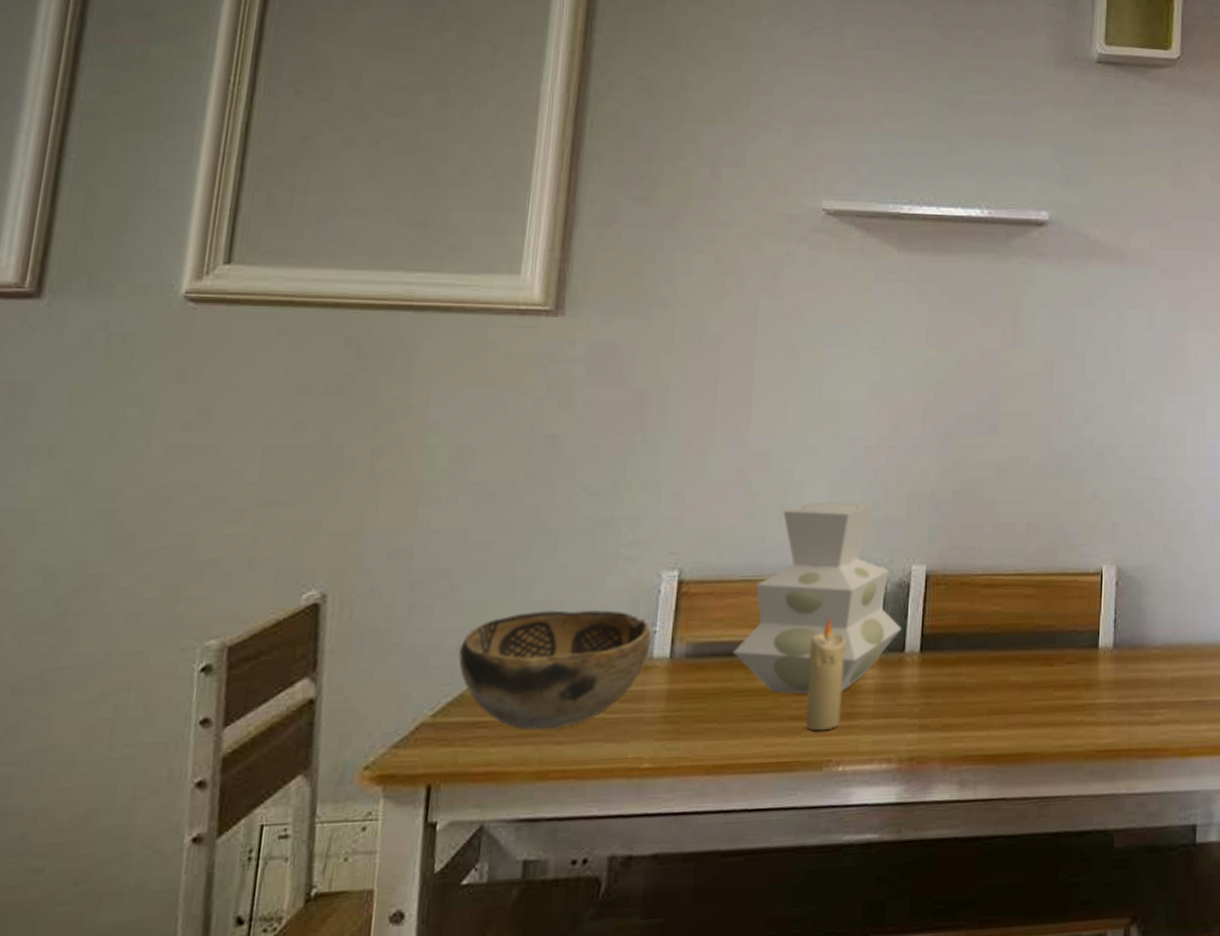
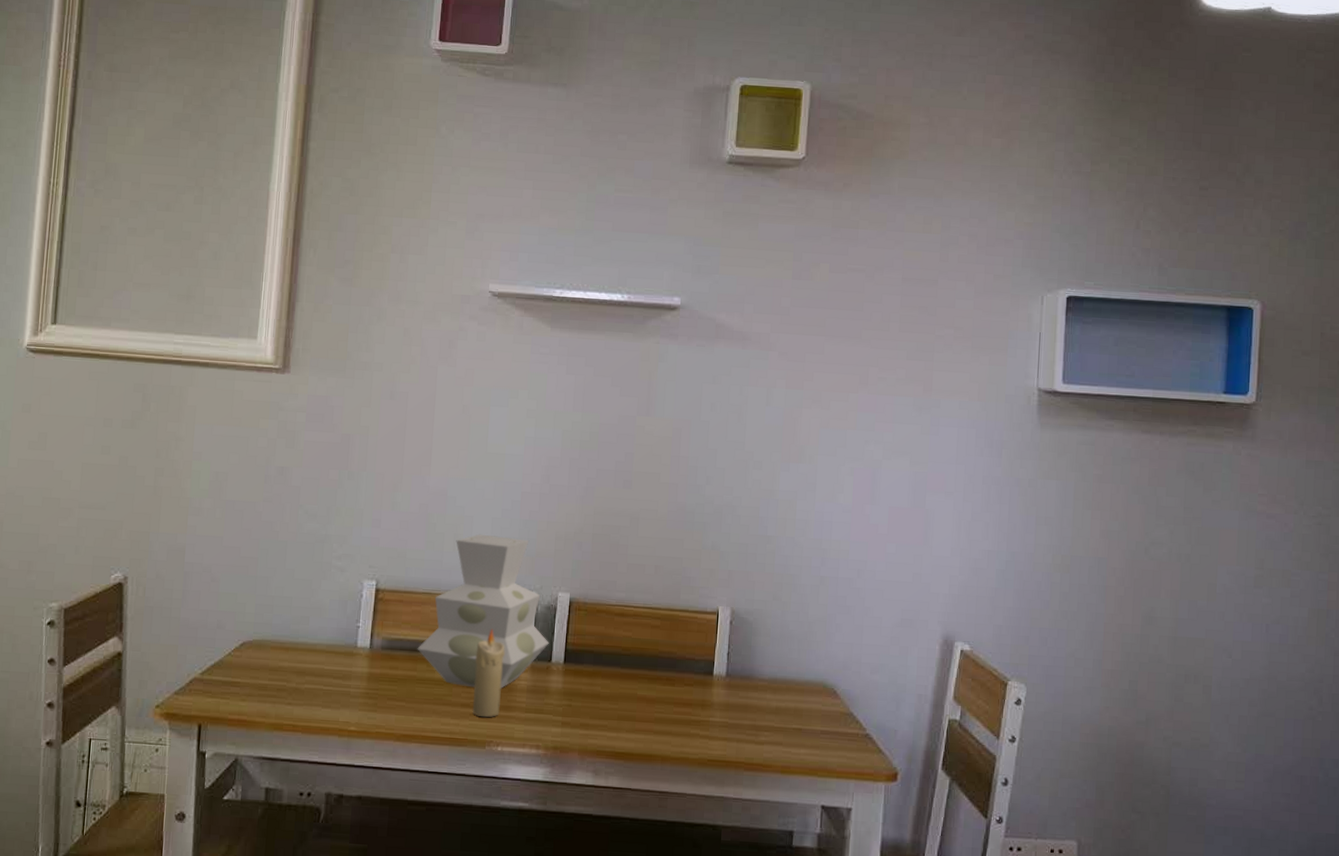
decorative bowl: present [459,609,652,730] -> none [218,602,356,693]

